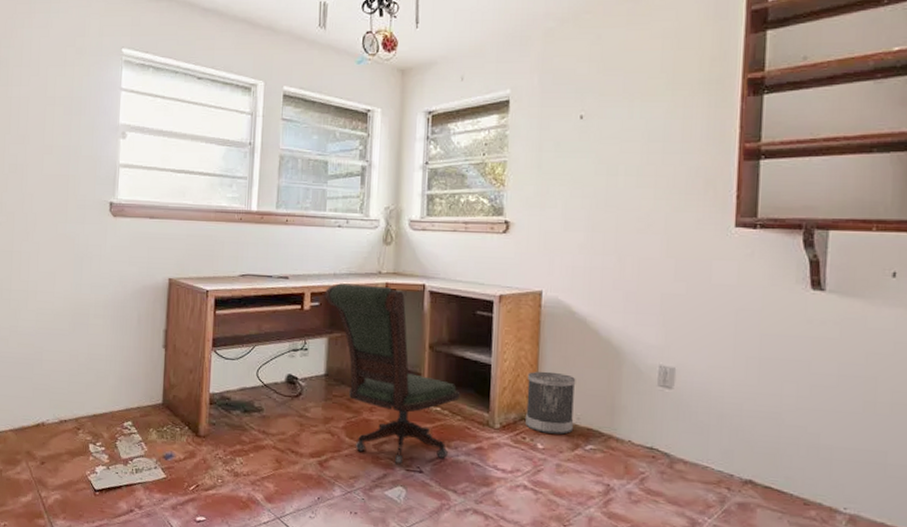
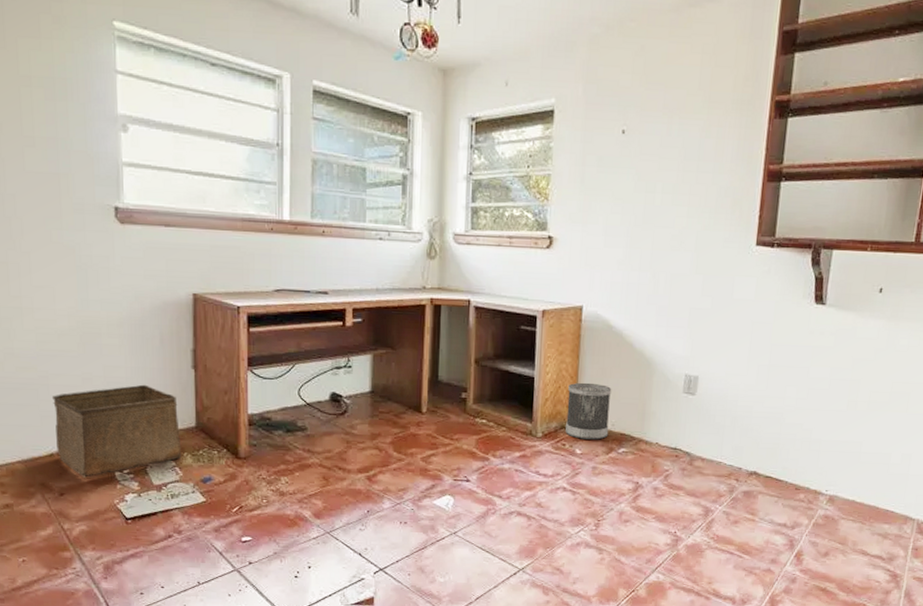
storage bin: none [43,361,148,448] -> present [51,384,182,478]
office chair: present [325,283,461,465] -> none [367,299,505,475]

